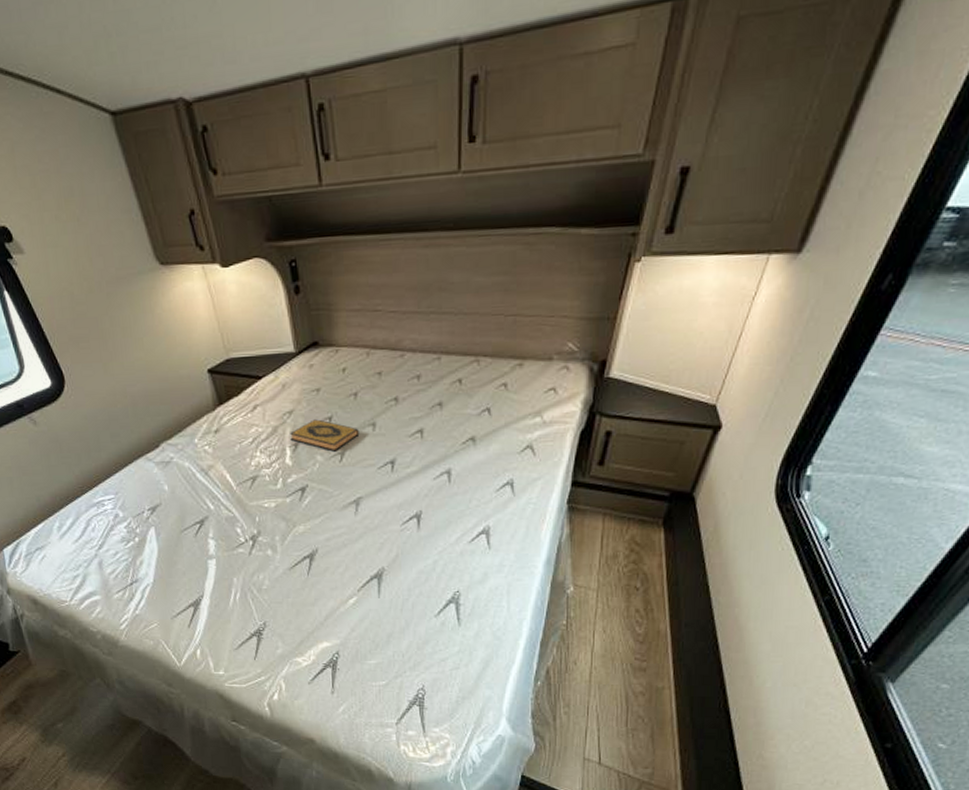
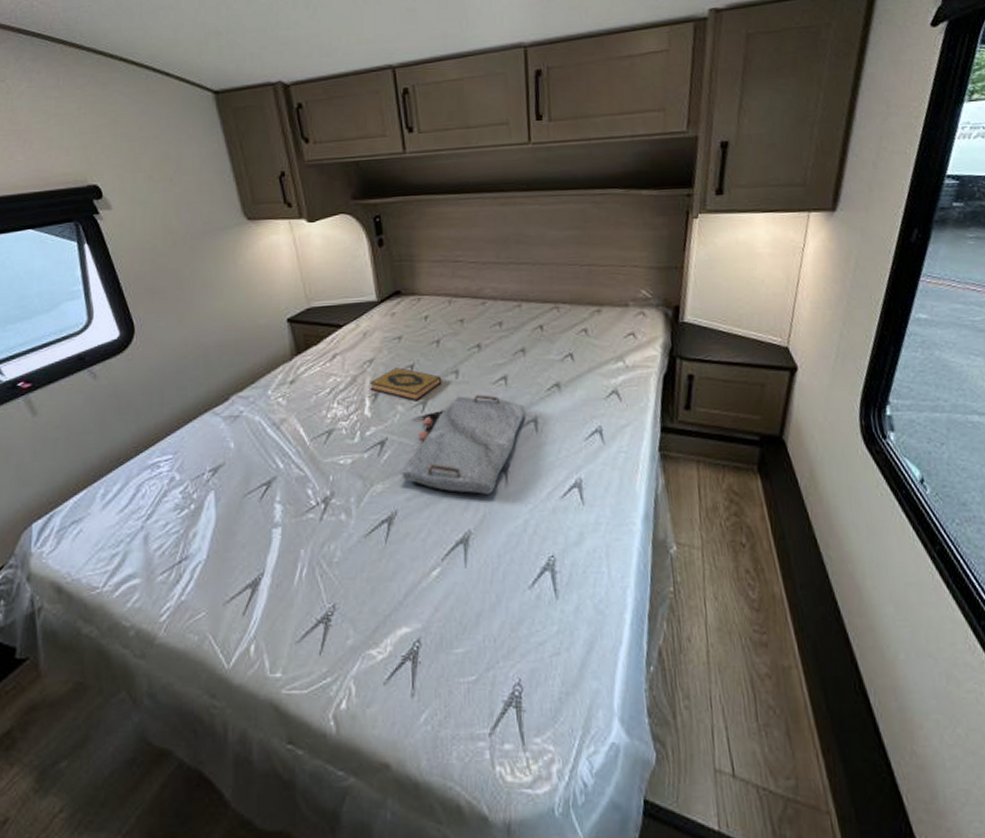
serving tray: none [321,447,439,538] -> present [401,394,525,496]

